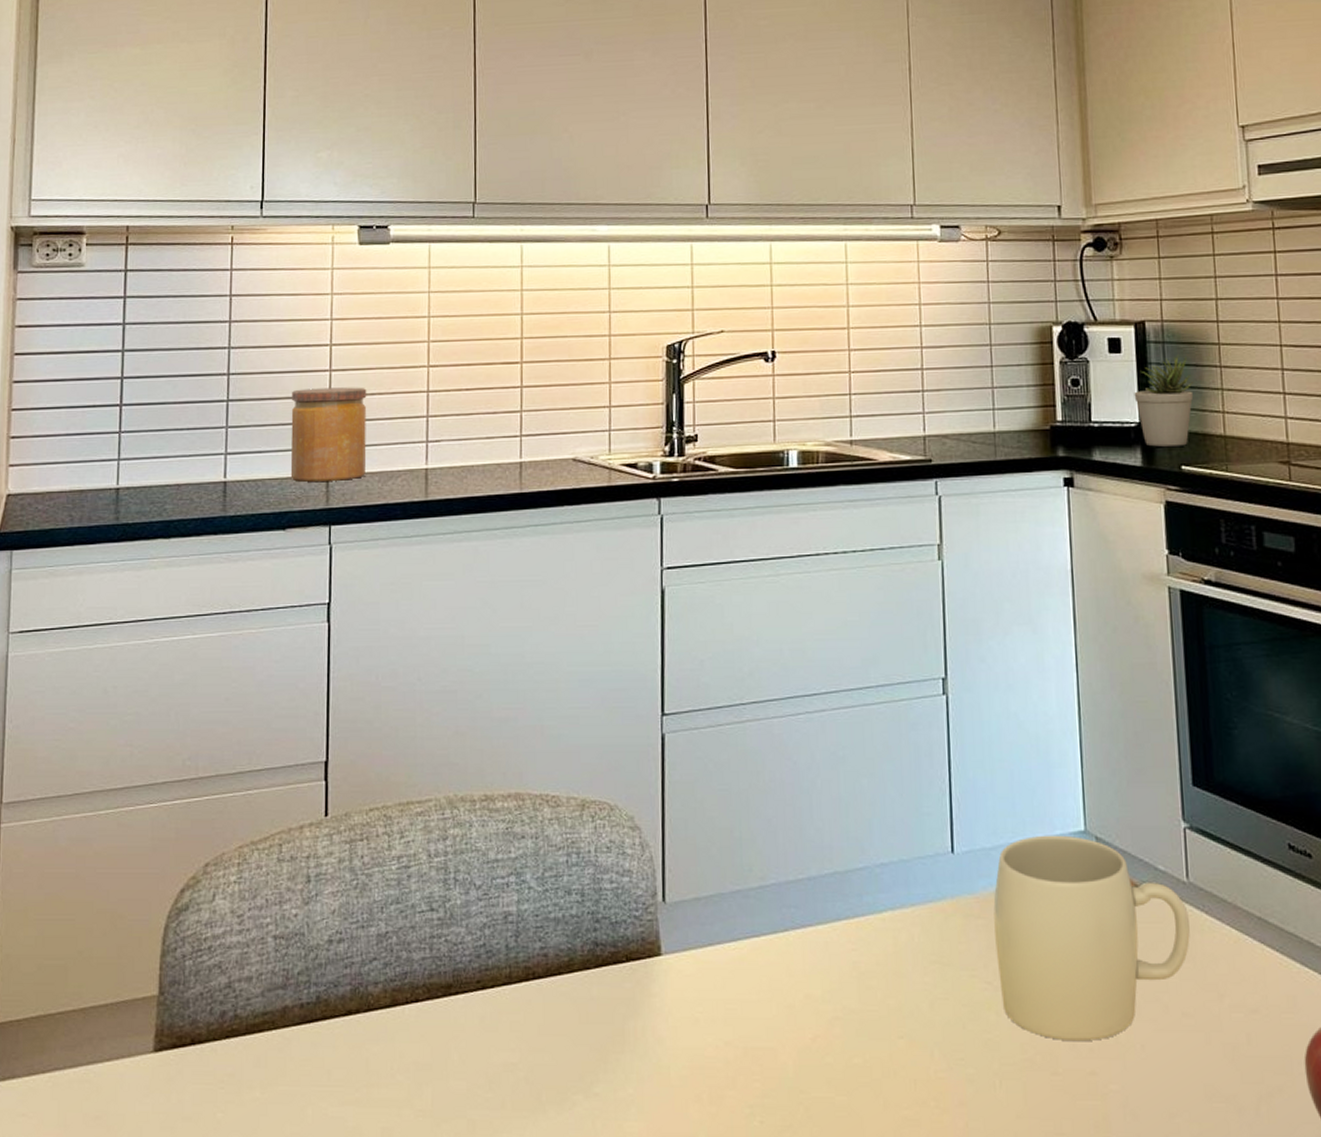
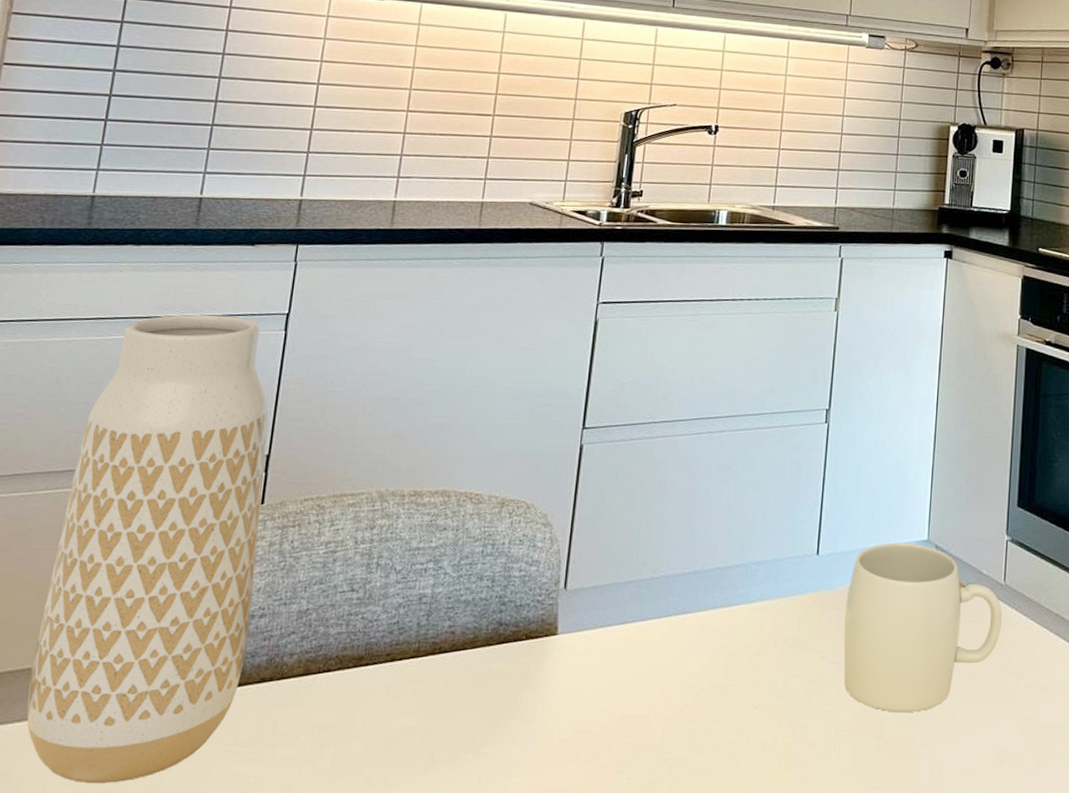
vase: none [114,609,329,1128] -> present [26,314,269,784]
jar: present [290,387,367,482] -> none [265,120,347,206]
potted plant: present [1134,356,1194,448] -> none [1008,159,1057,233]

